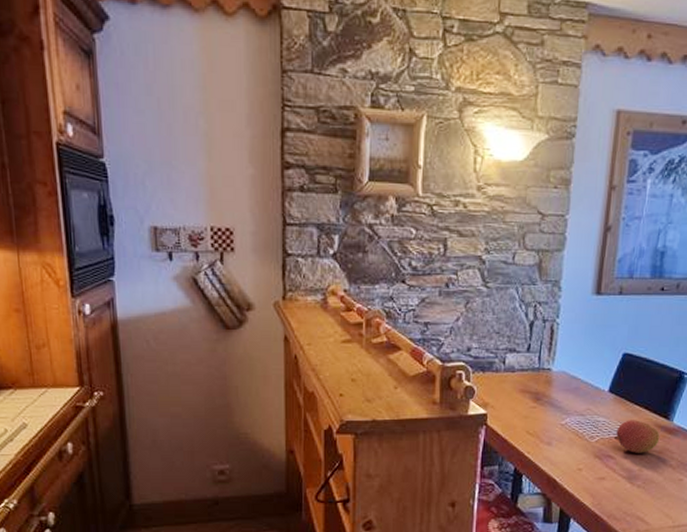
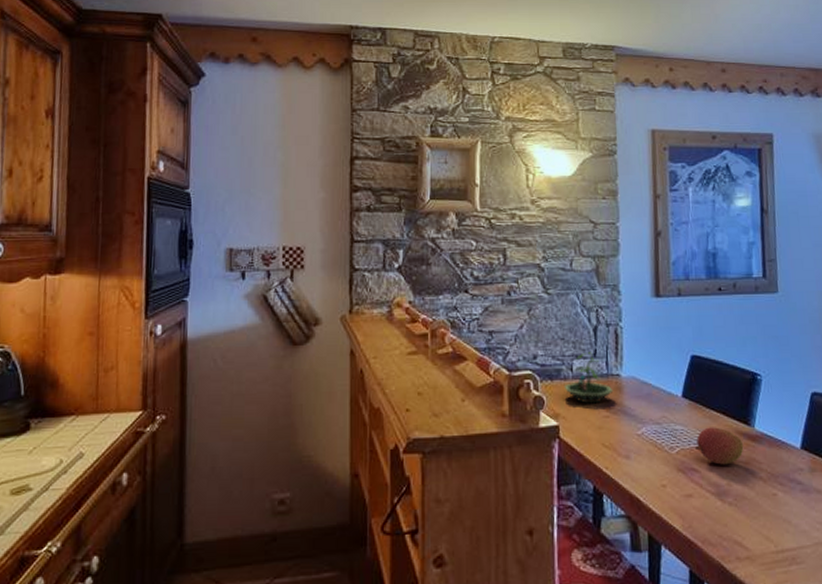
terrarium: none [495,347,543,395] -> present [564,352,614,404]

